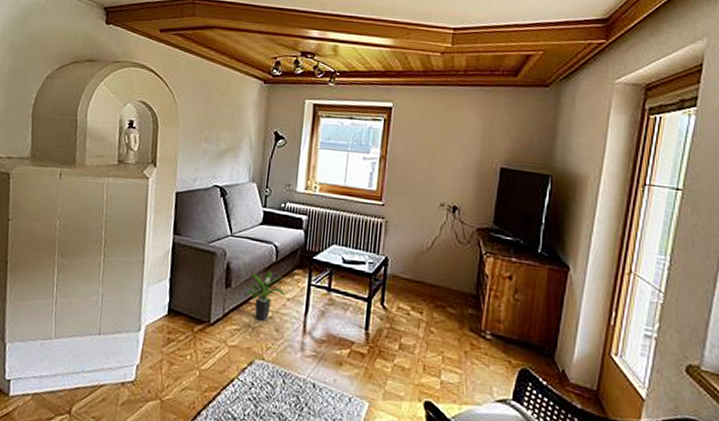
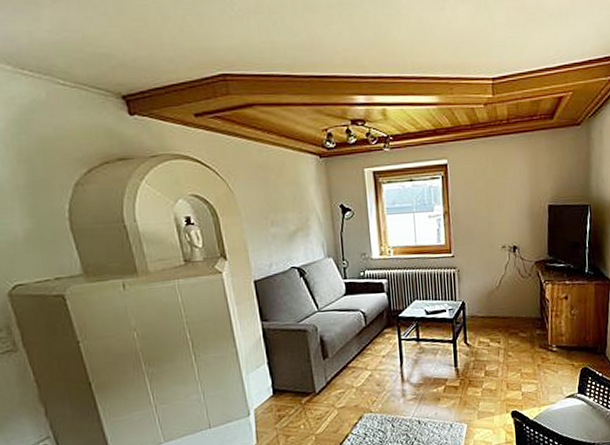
potted plant: present [243,270,284,322] -> none [342,335,379,381]

